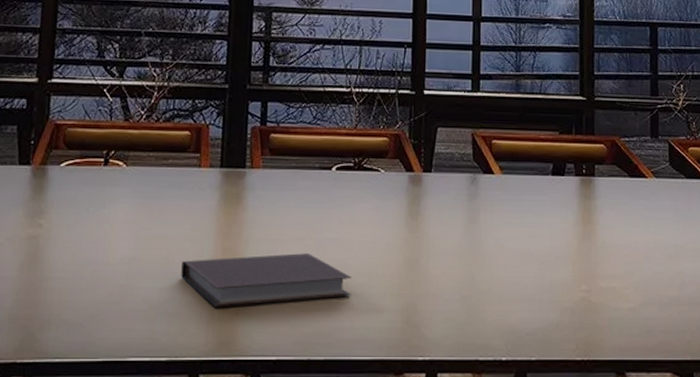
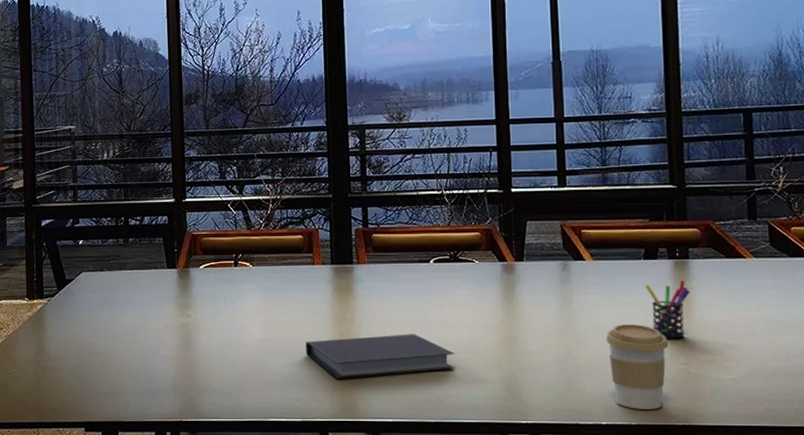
coffee cup: none [510,245,571,343] -> present [605,323,668,410]
pen holder: none [552,199,594,264] -> present [645,280,690,339]

